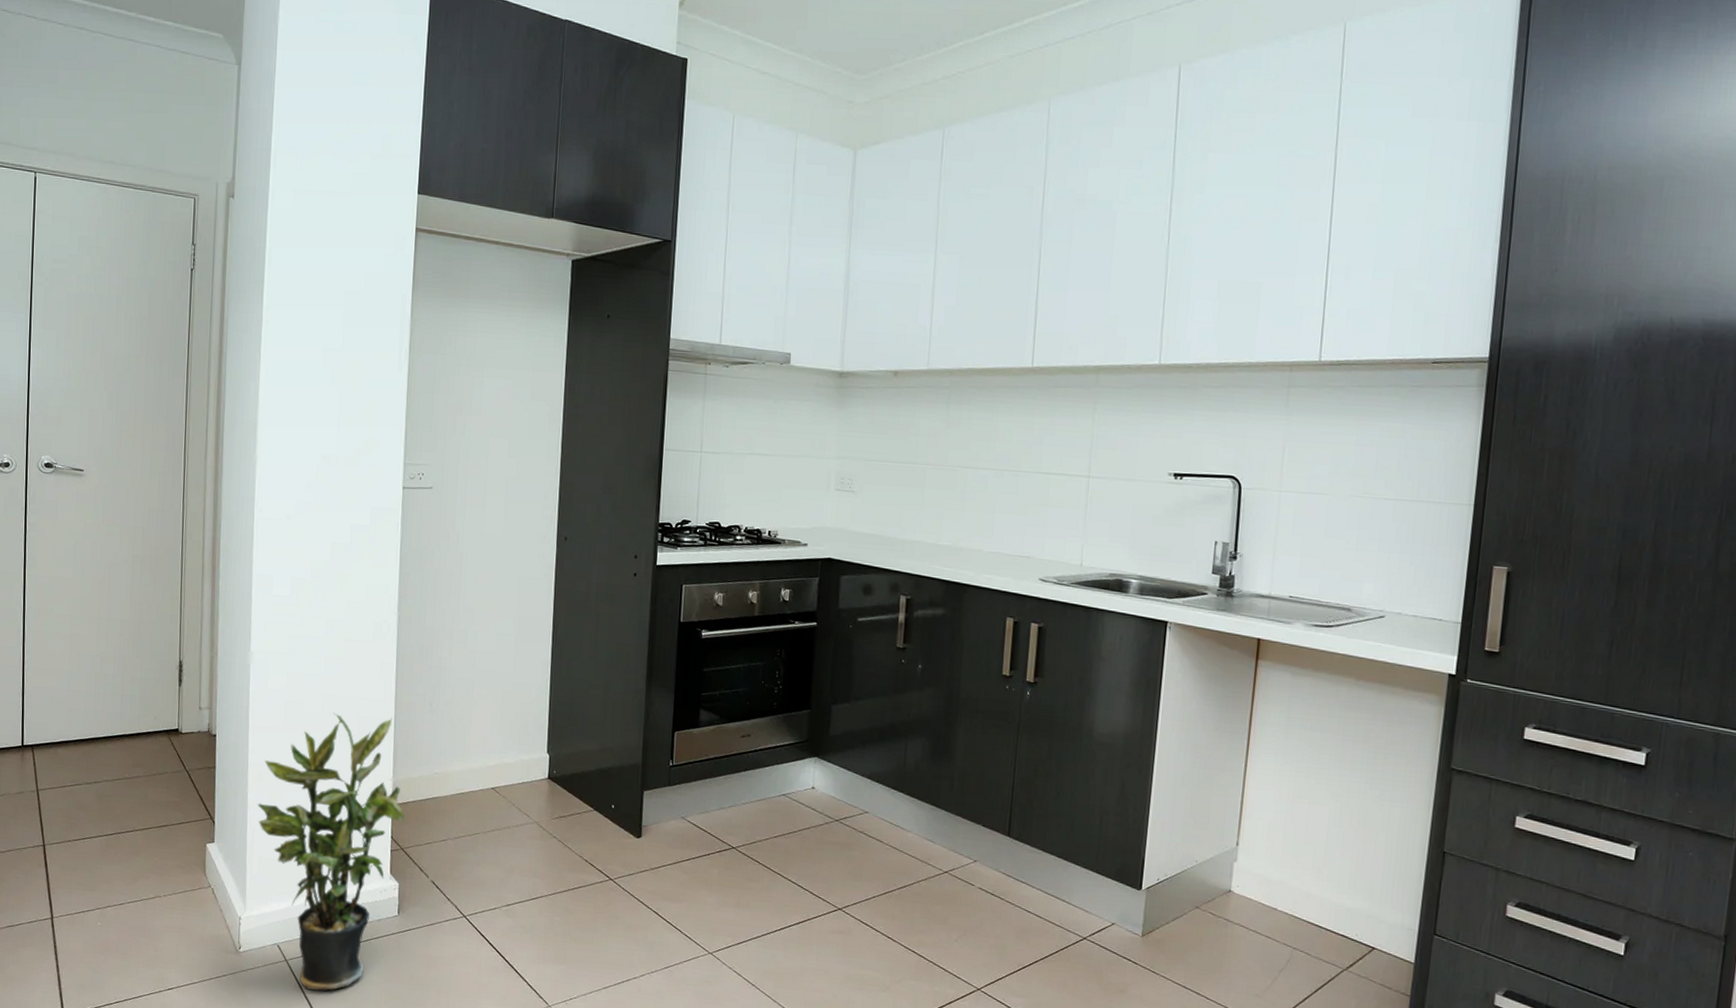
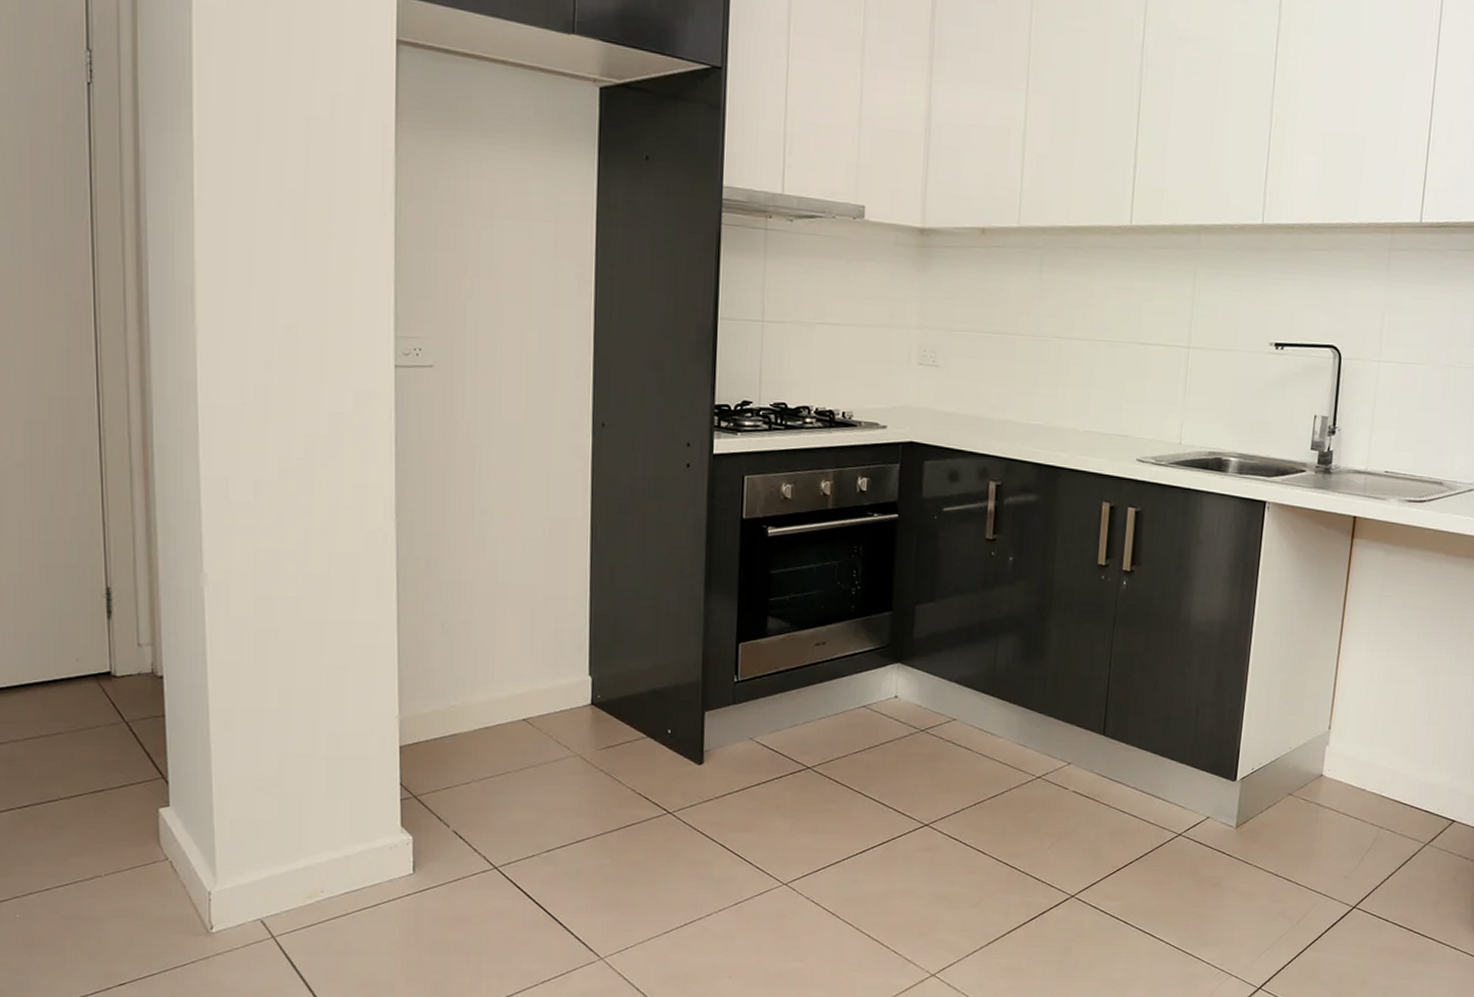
potted plant: present [258,713,405,992] -> none [225,642,416,970]

